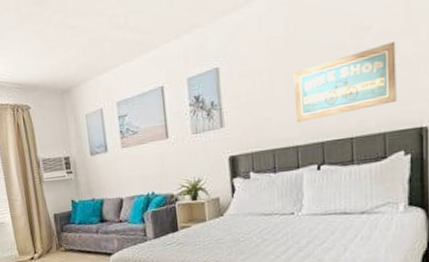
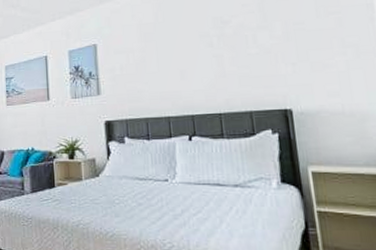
wall art: present [293,41,397,123] -> none [163,34,260,96]

